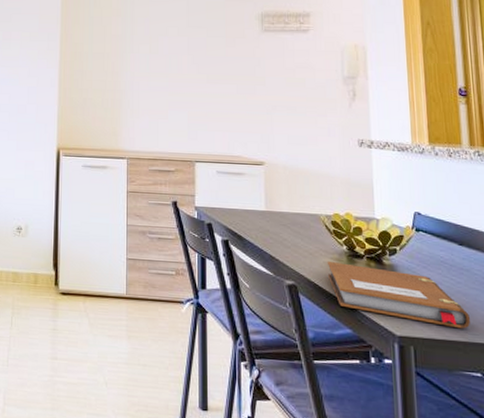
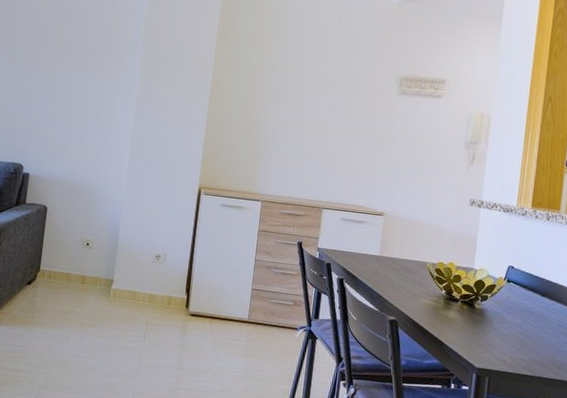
notebook: present [327,260,470,329] -> none [425,302,540,366]

